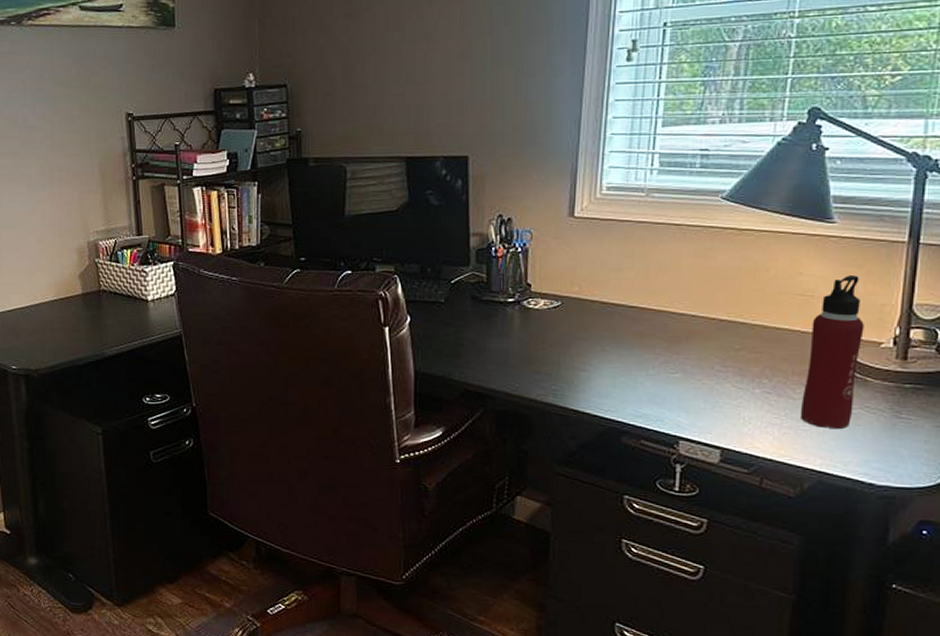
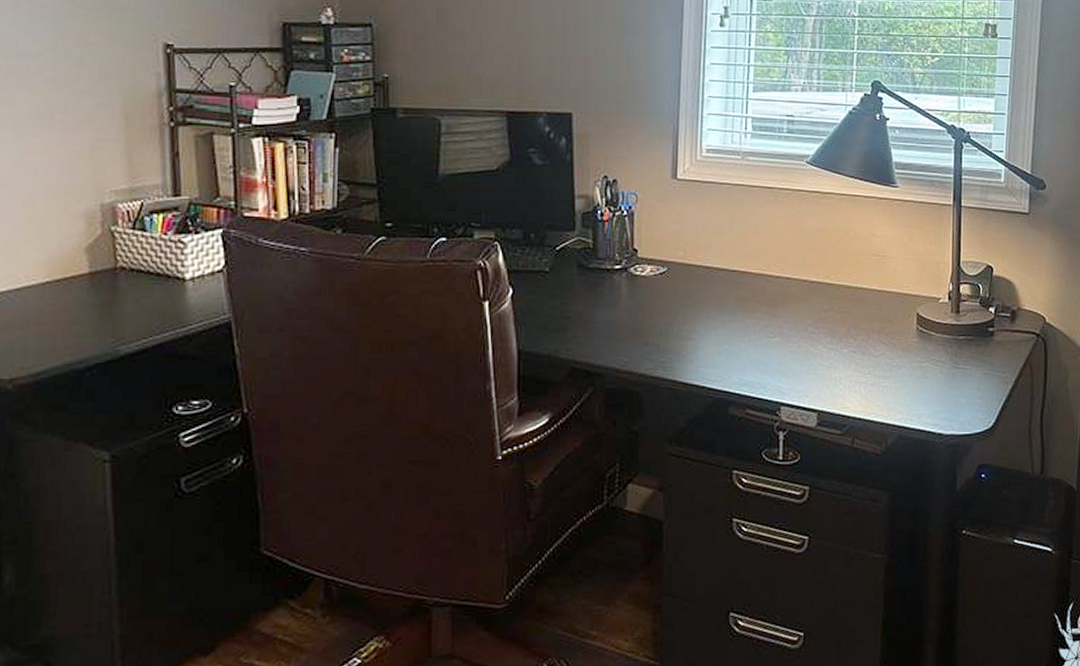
water bottle: present [801,275,864,429] -> none [881,236,926,383]

